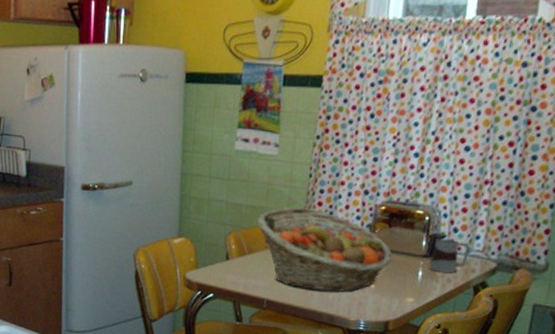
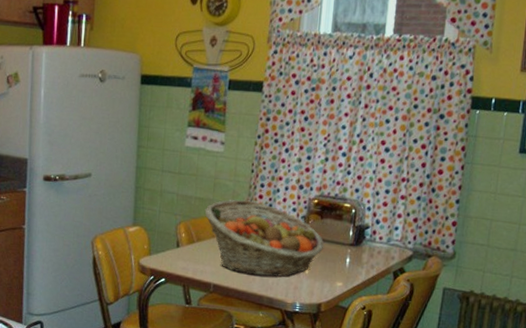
mug: present [429,238,471,273] -> none [355,229,391,260]

